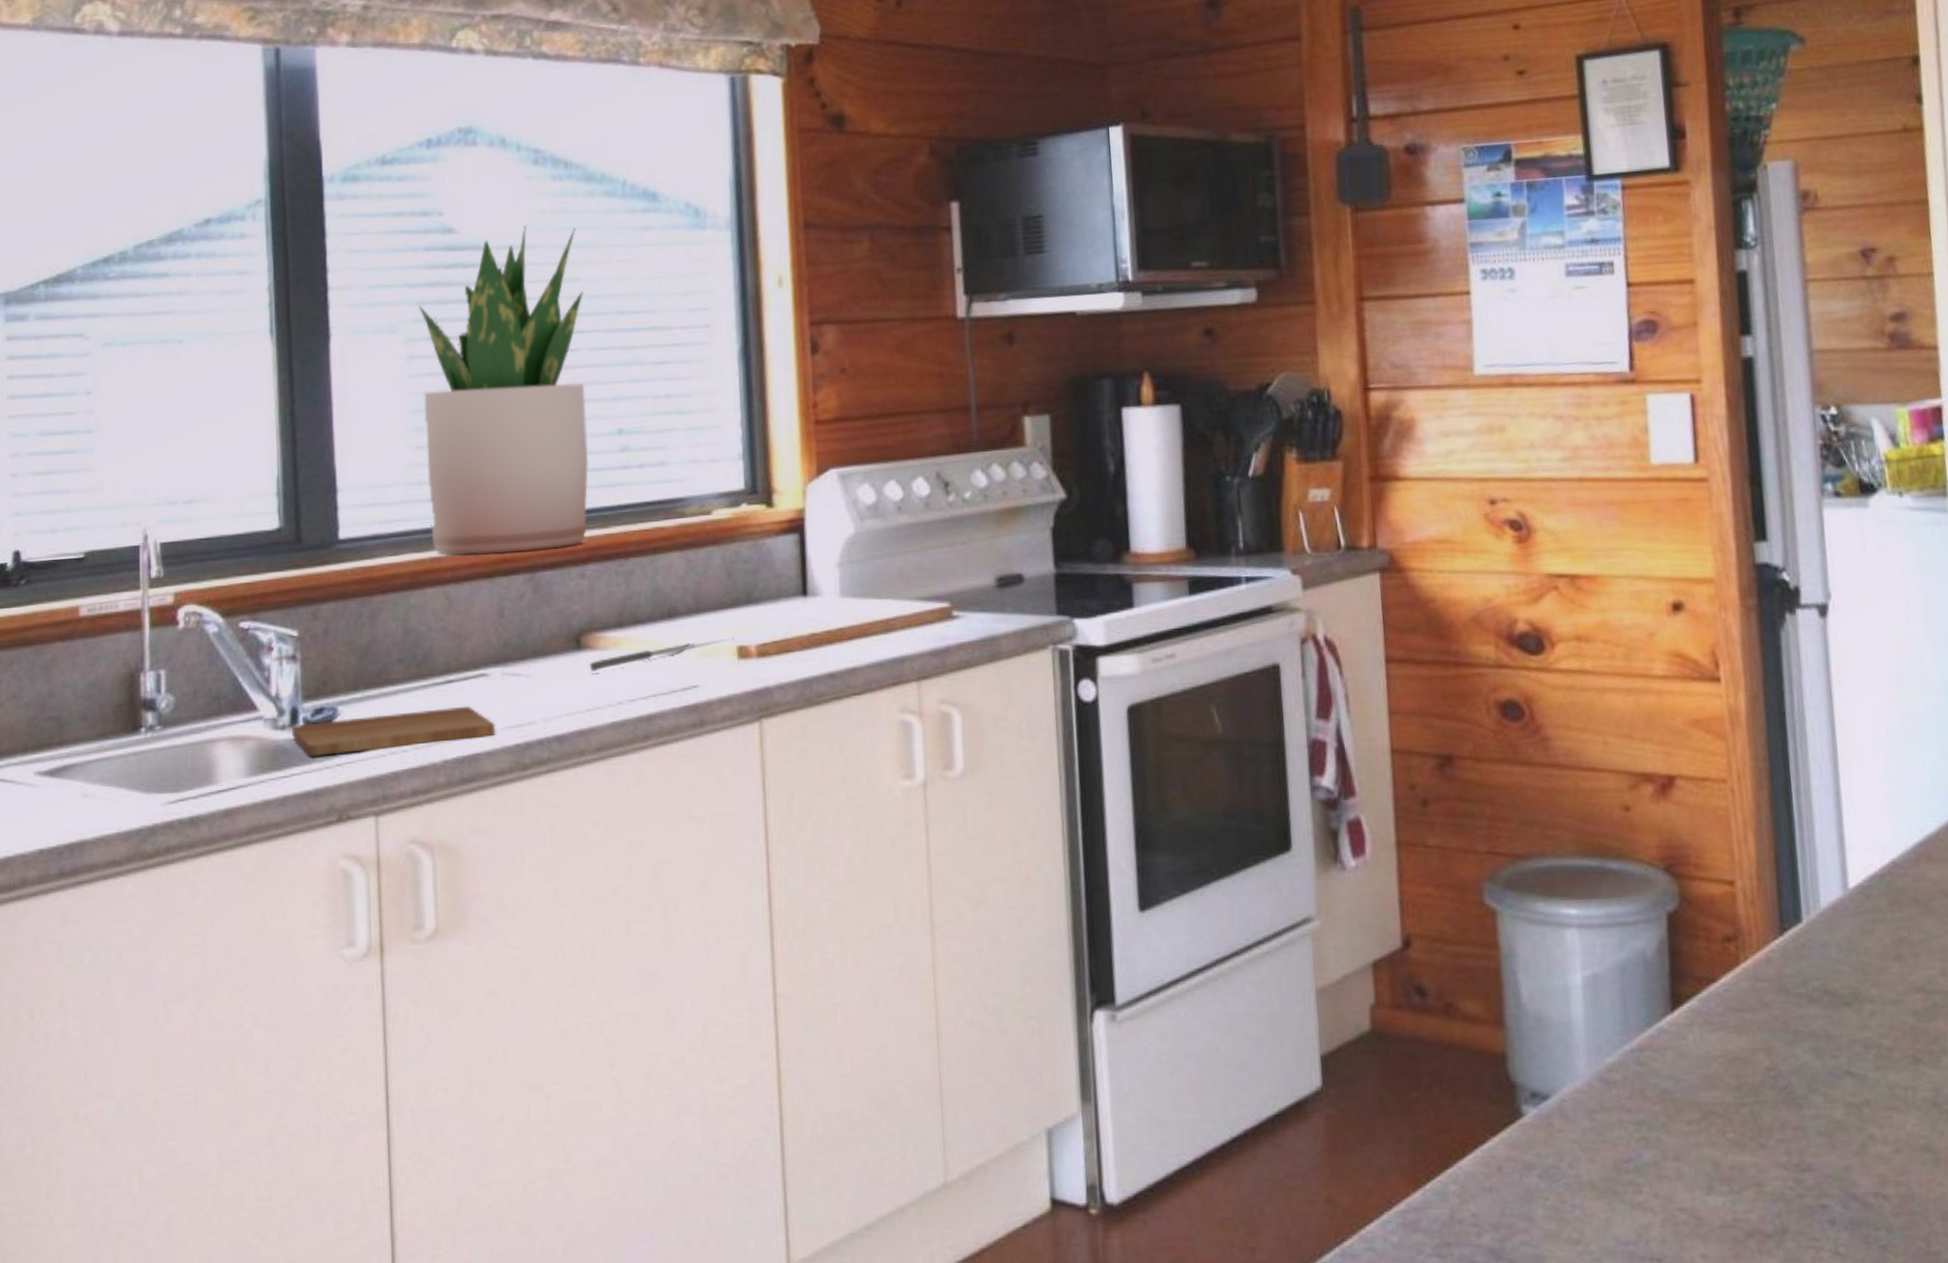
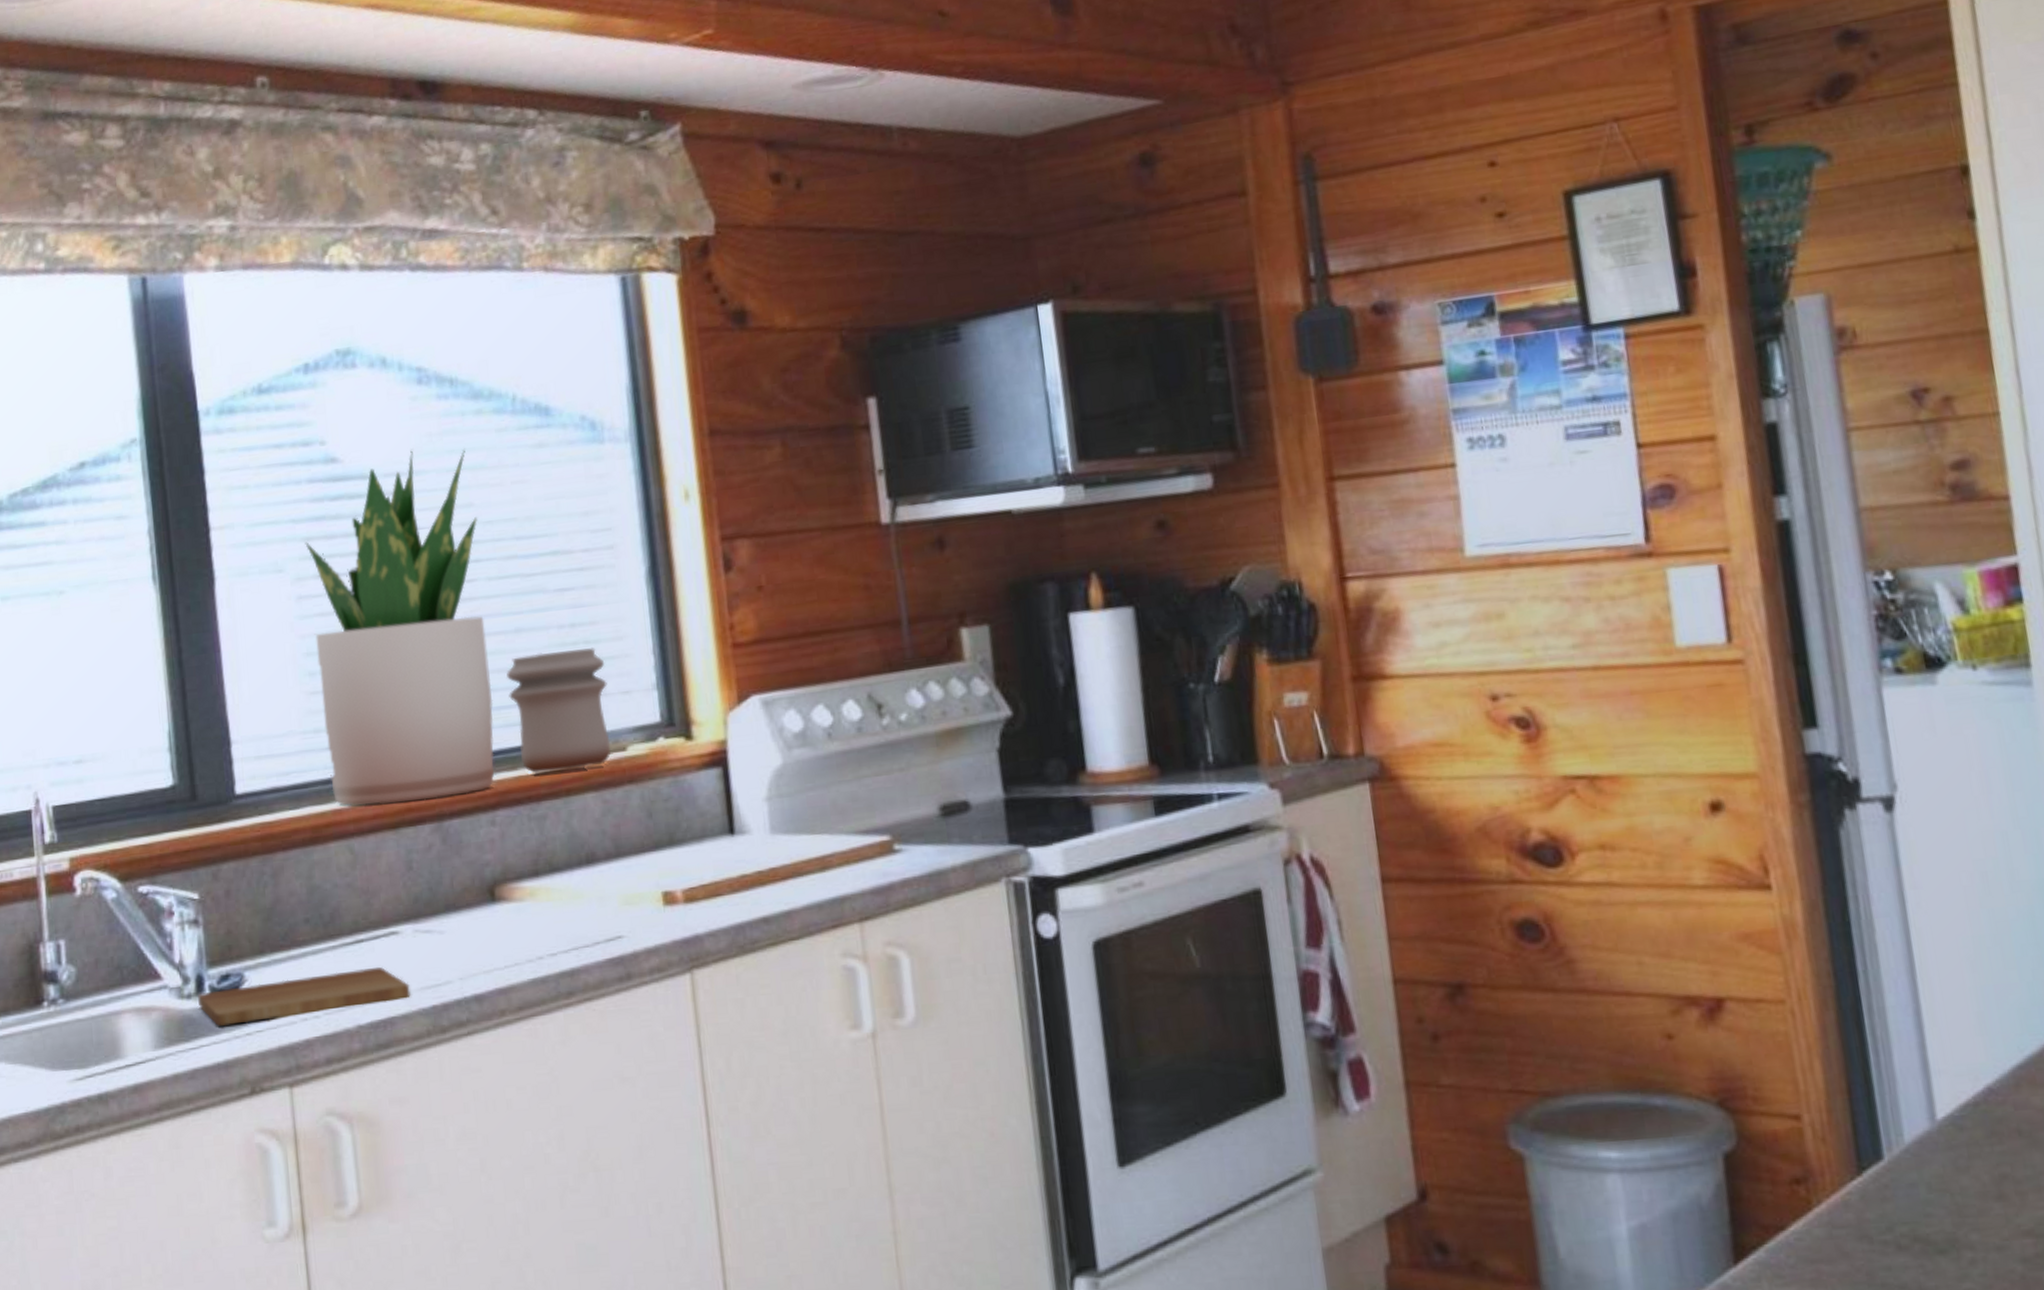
kitchen knife: present [589,637,735,672] -> none [505,882,659,926]
jar: none [603,418,697,532] -> present [506,648,611,773]

